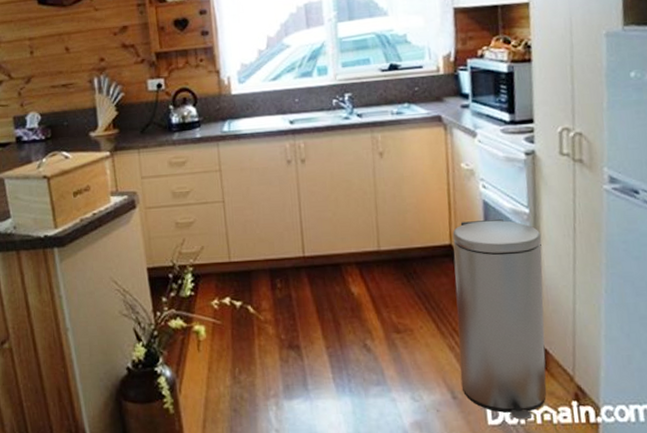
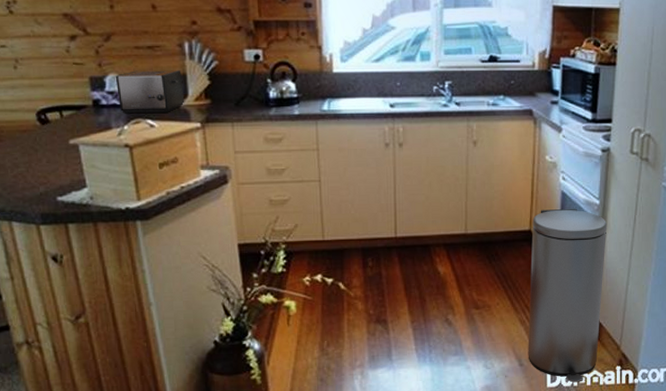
toaster: none [34,104,95,148] -> present [115,70,185,114]

